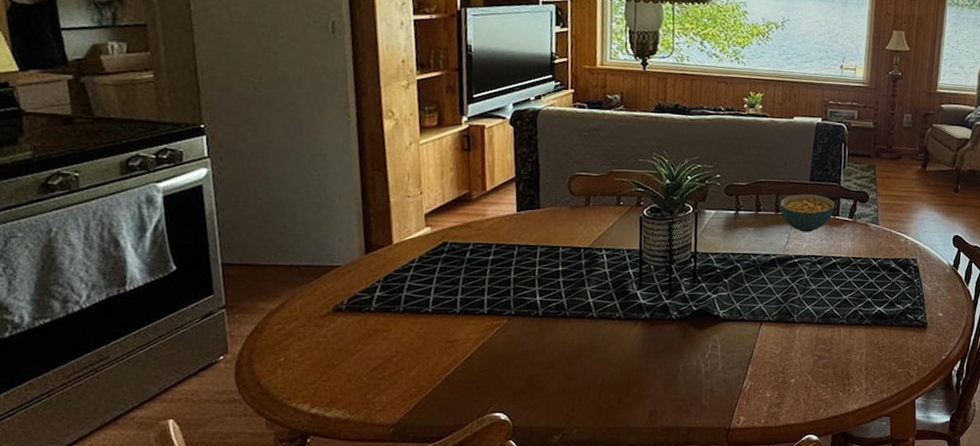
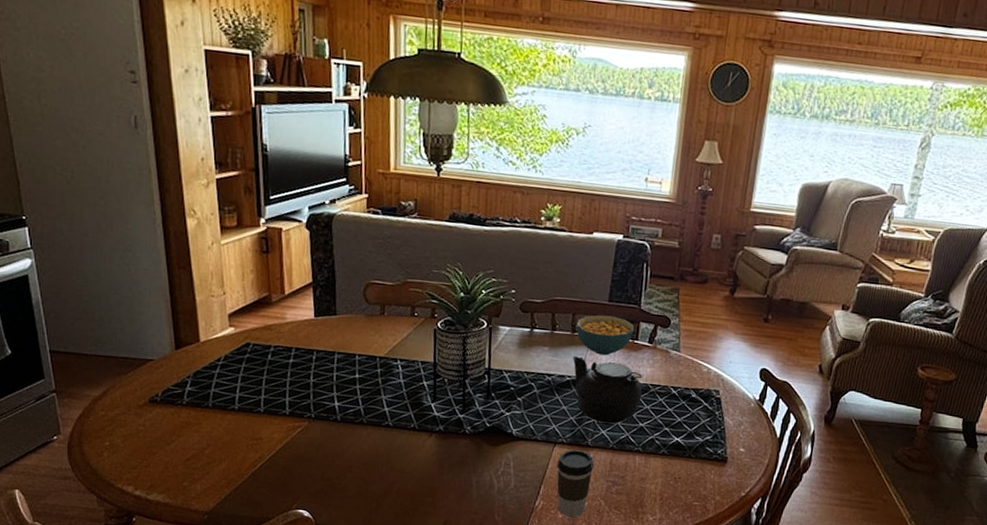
coffee cup: none [764,327,800,394] -> present [557,449,594,517]
teapot: none [776,235,845,298] -> present [572,356,643,424]

